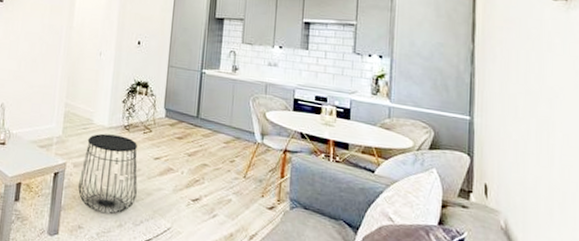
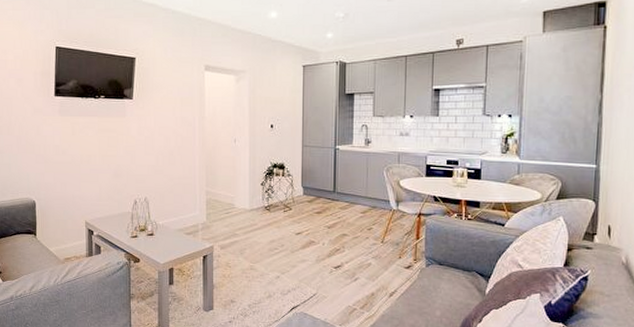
side table: present [78,133,138,215] -> none [227,216,282,288]

